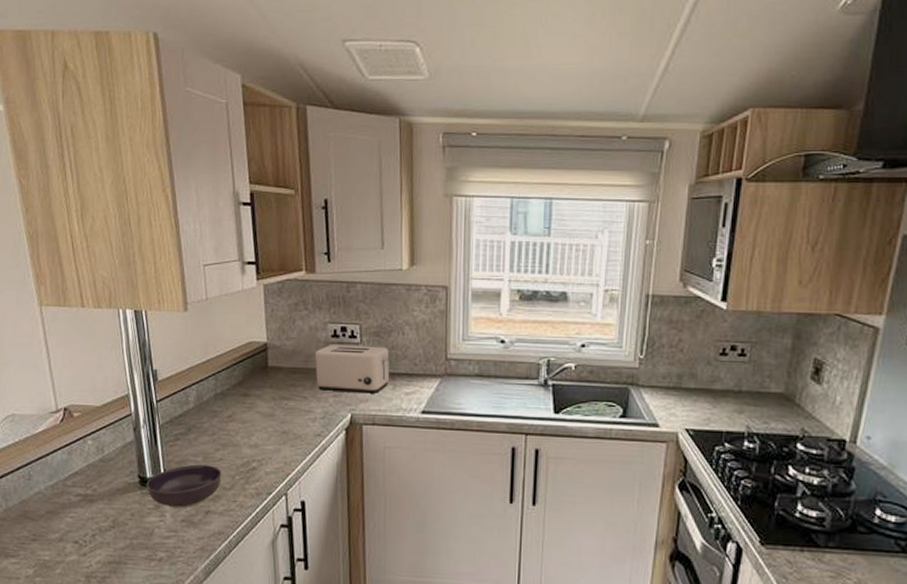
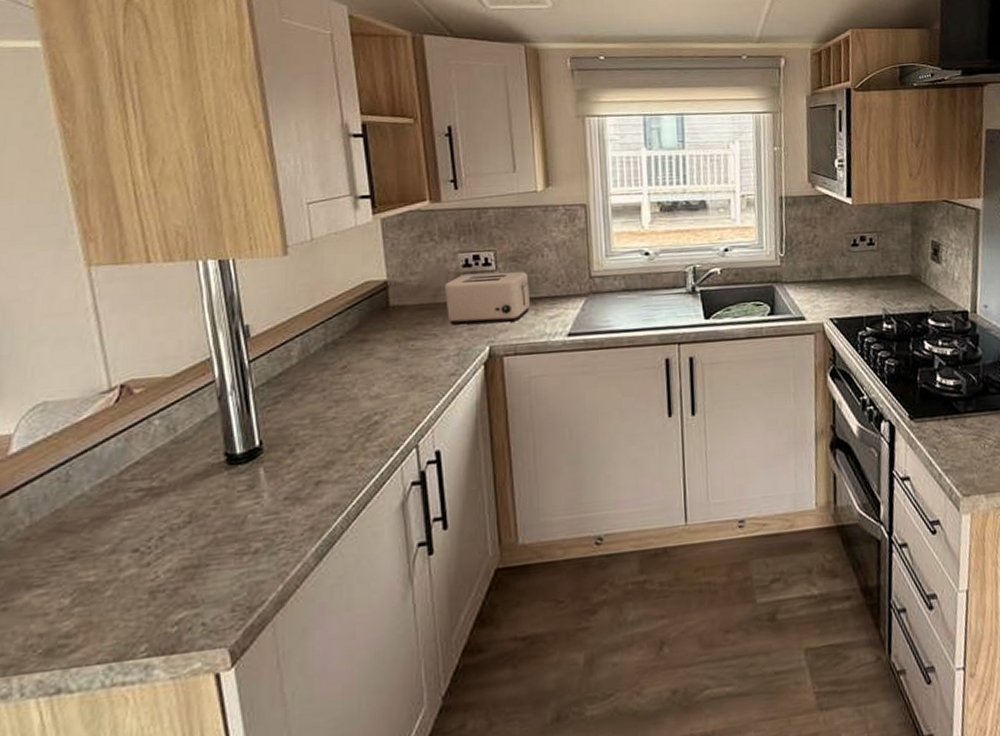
bowl: present [146,464,222,509] -> none [235,426,336,486]

